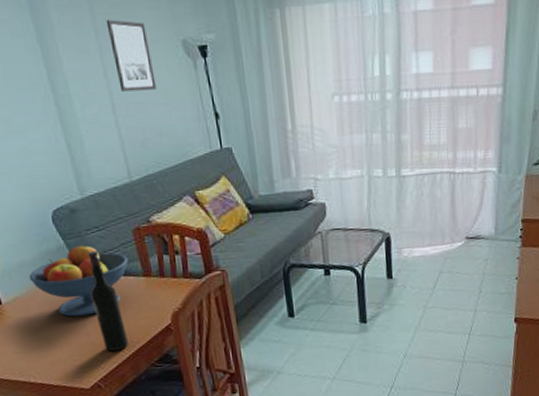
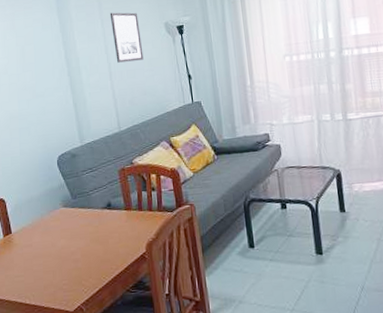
fruit bowl: present [28,243,128,317] -> none [35,182,113,245]
wine bottle: present [88,251,130,352] -> none [81,188,110,277]

